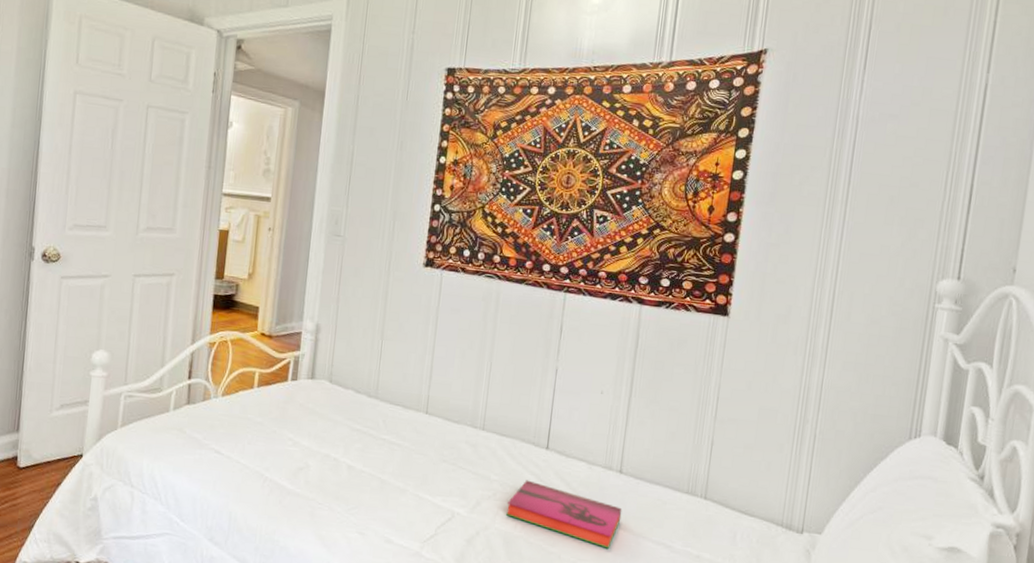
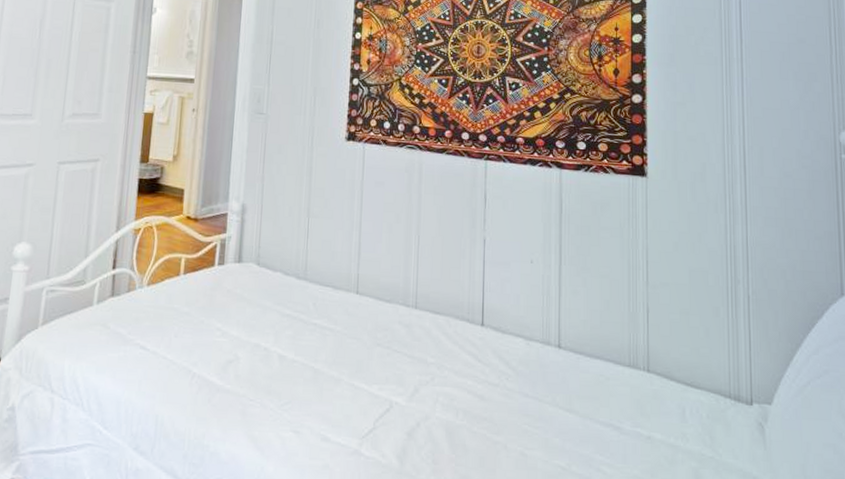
hardback book: present [506,480,623,549] -> none [446,361,565,434]

